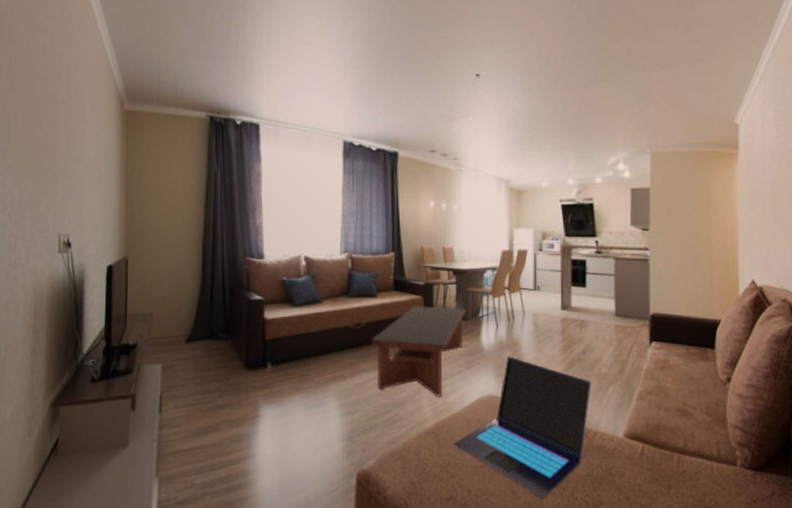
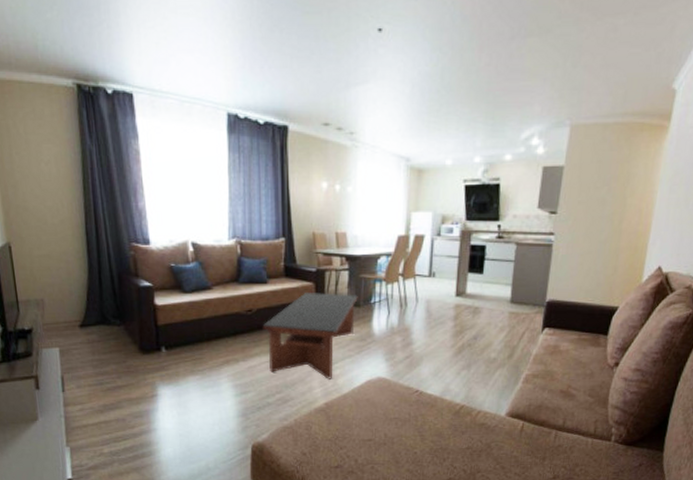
laptop: present [453,356,591,499] -> none [342,341,480,468]

